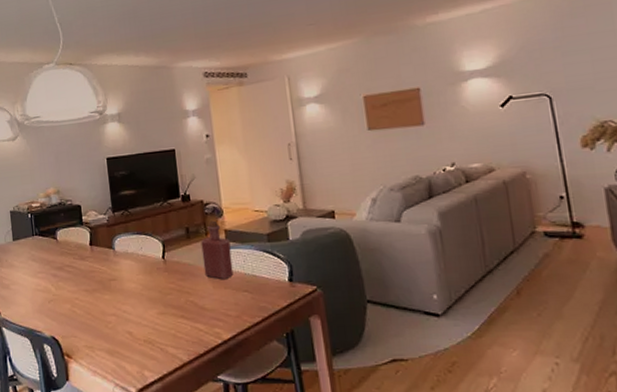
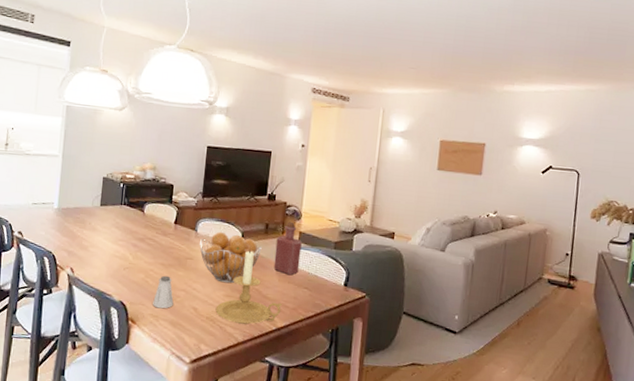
saltshaker: none [84,302,106,338] -> present [153,275,174,309]
fruit basket: none [120,245,187,300] -> present [200,231,262,284]
candle holder: none [151,258,224,342] -> present [215,249,282,325]

